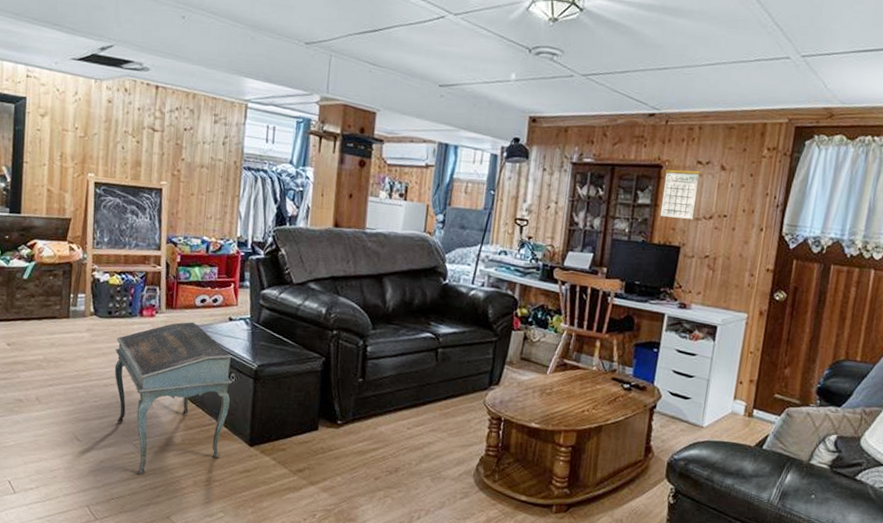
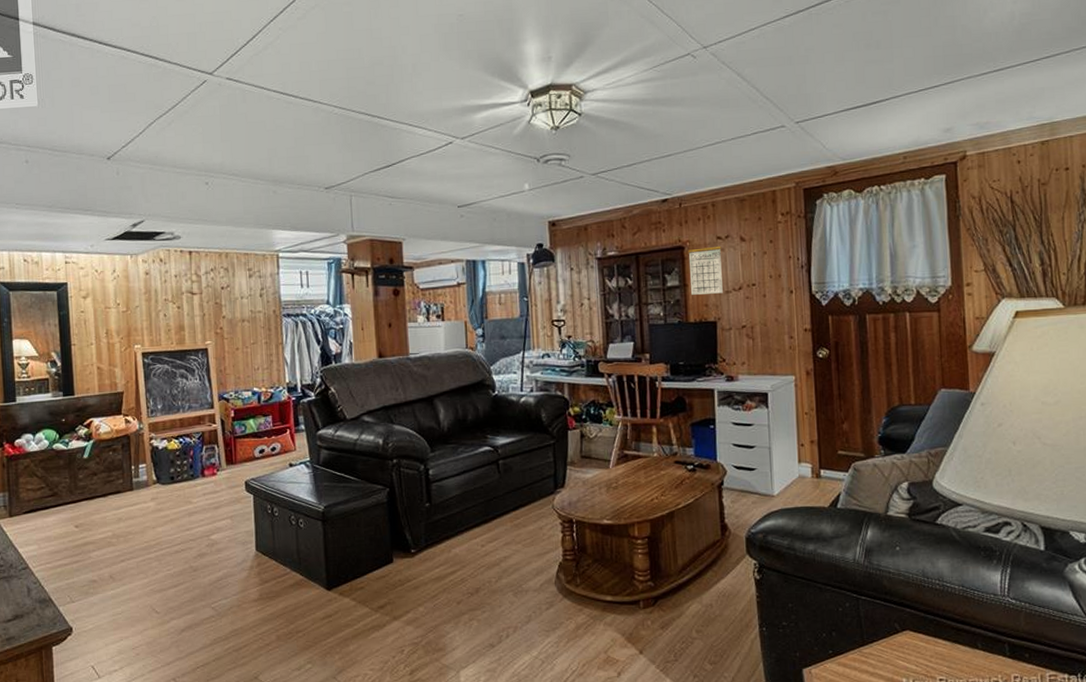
writing desk: present [114,322,232,476] -> none [182,474,302,639]

